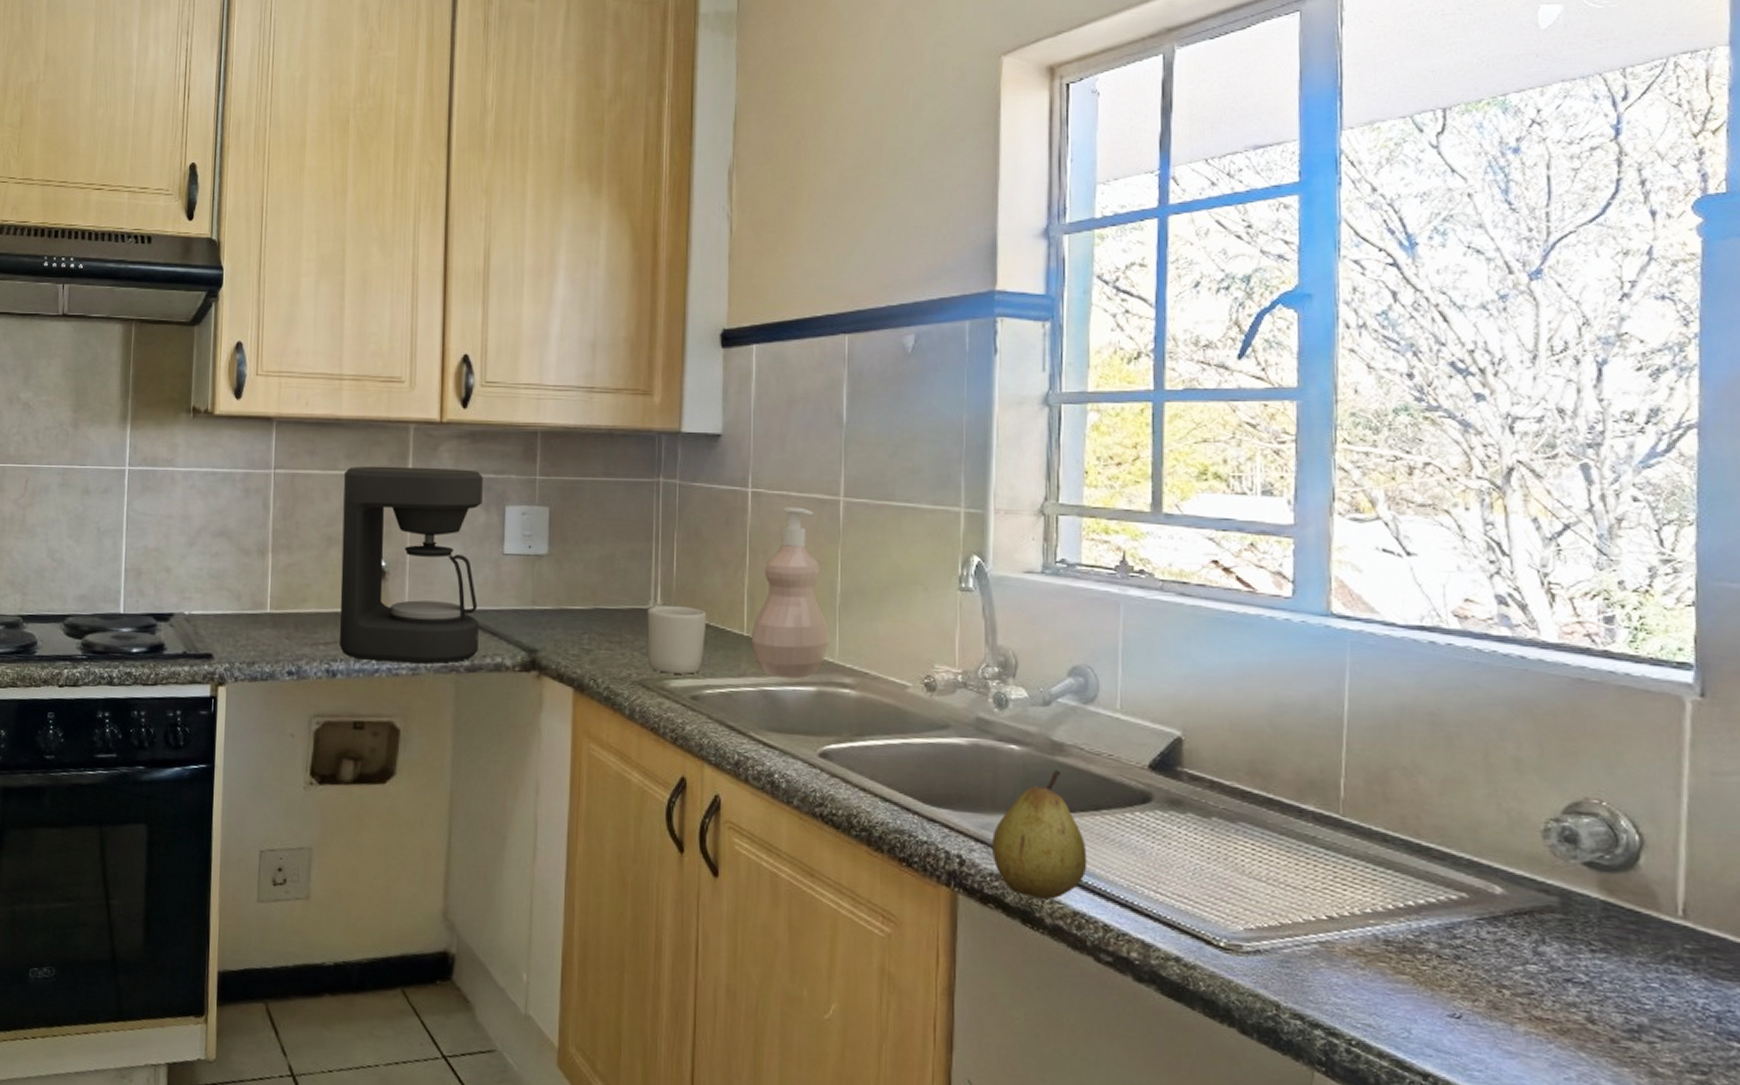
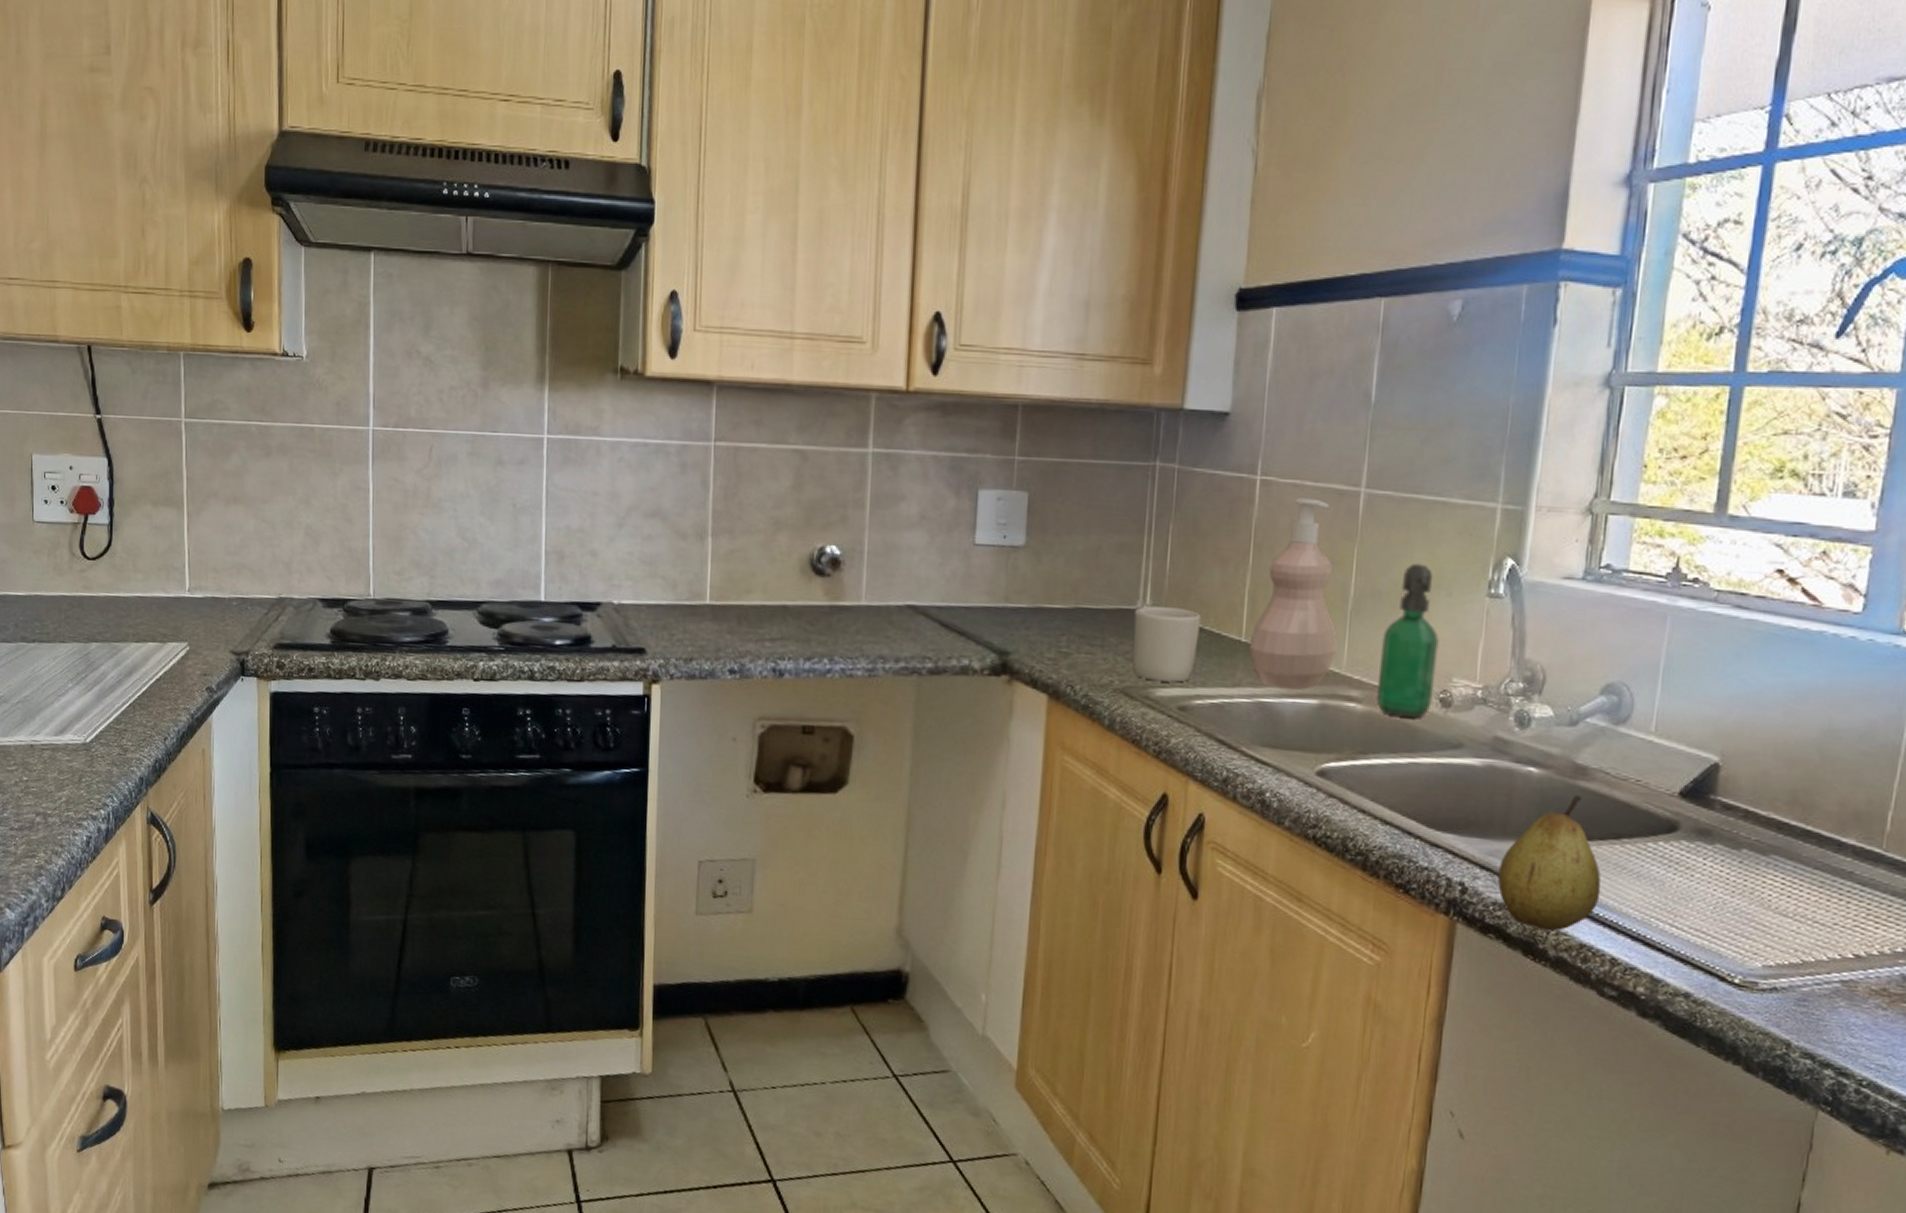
coffee maker: present [339,466,483,663] -> none [788,440,954,665]
soap dispenser: none [867,562,920,701] -> present [1376,563,1439,718]

